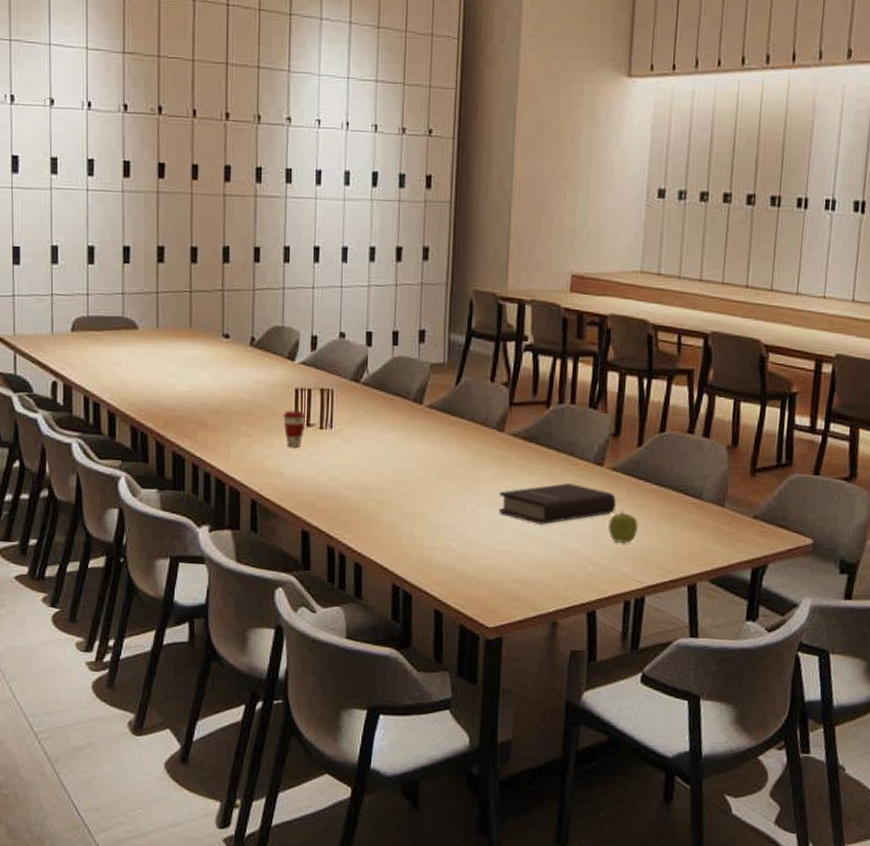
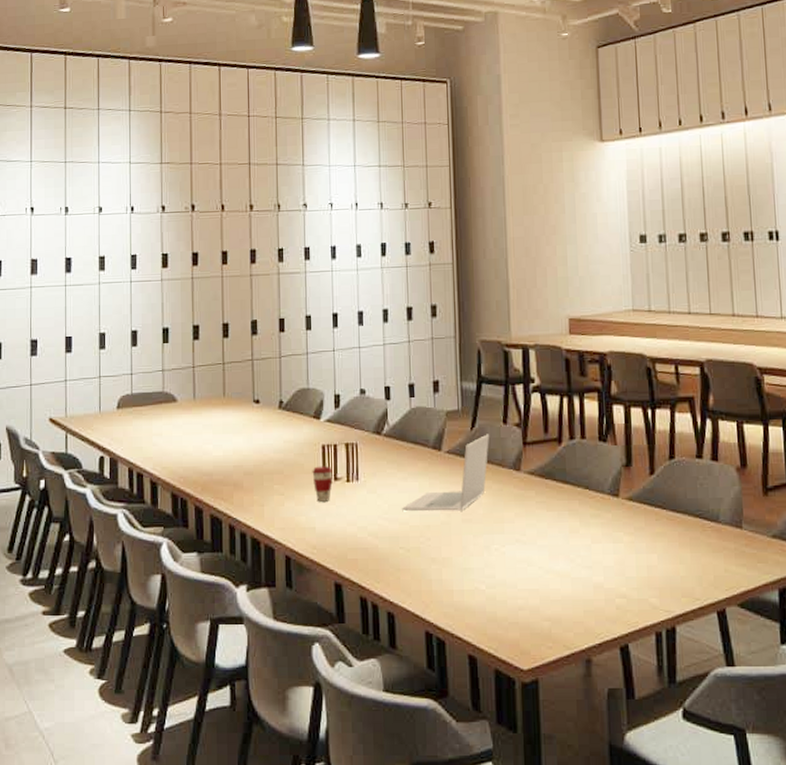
laptop: none [377,391,474,468] -> present [402,434,489,512]
book: present [499,483,616,524] -> none [522,517,636,560]
fruit: present [608,511,638,543] -> none [631,540,660,572]

